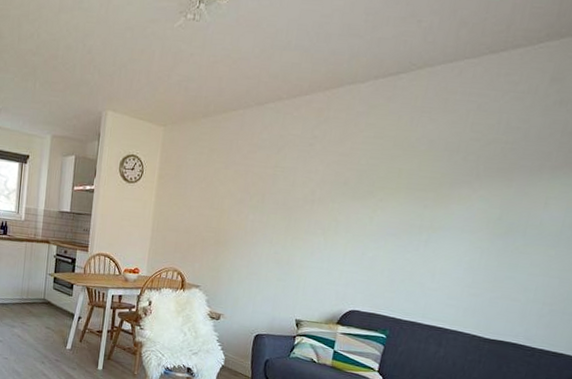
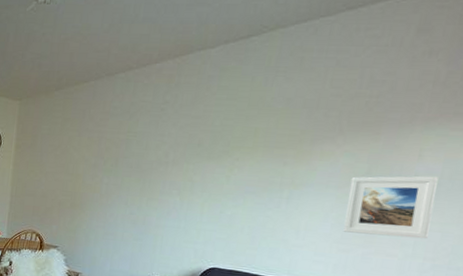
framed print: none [474,222,560,285] -> present [343,176,438,239]

